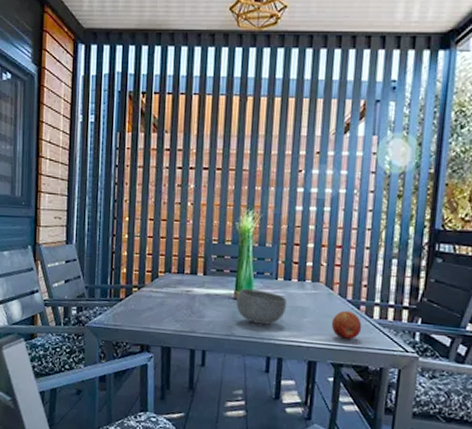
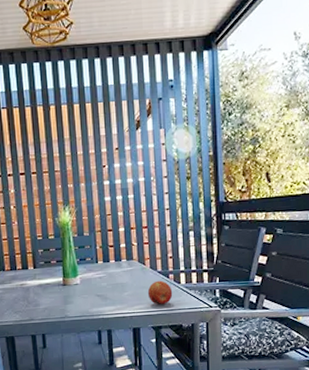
bowl: present [236,288,287,325] -> none [65,274,109,304]

